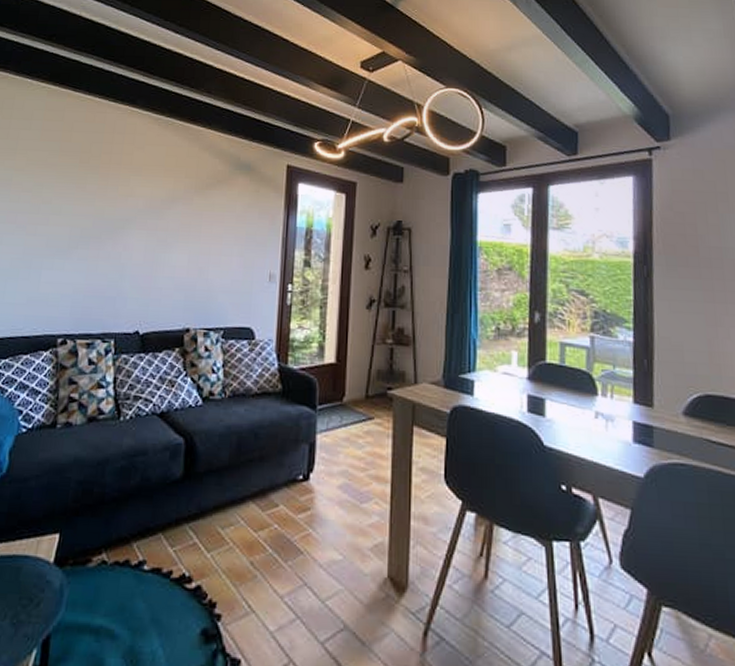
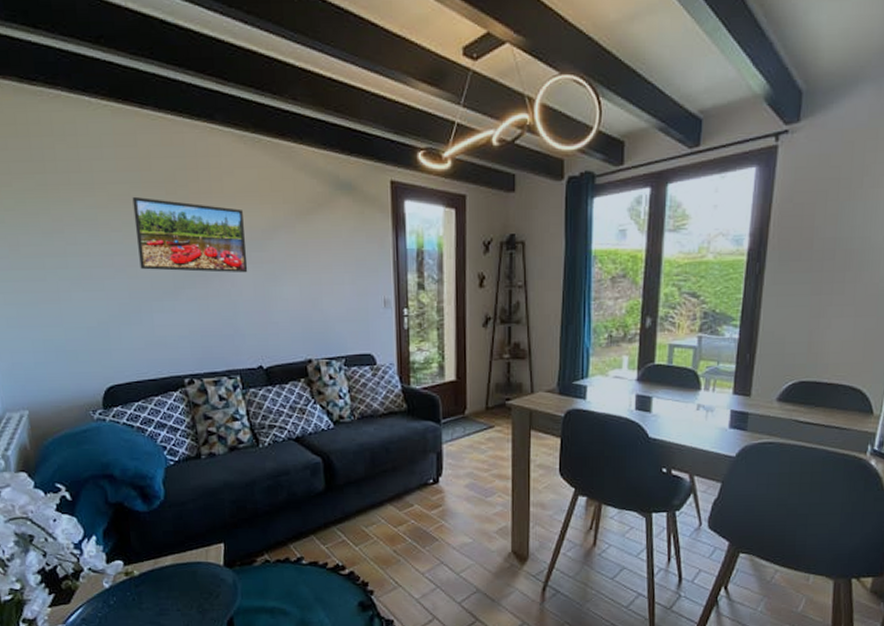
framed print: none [40,162,147,239] -> present [132,196,248,273]

